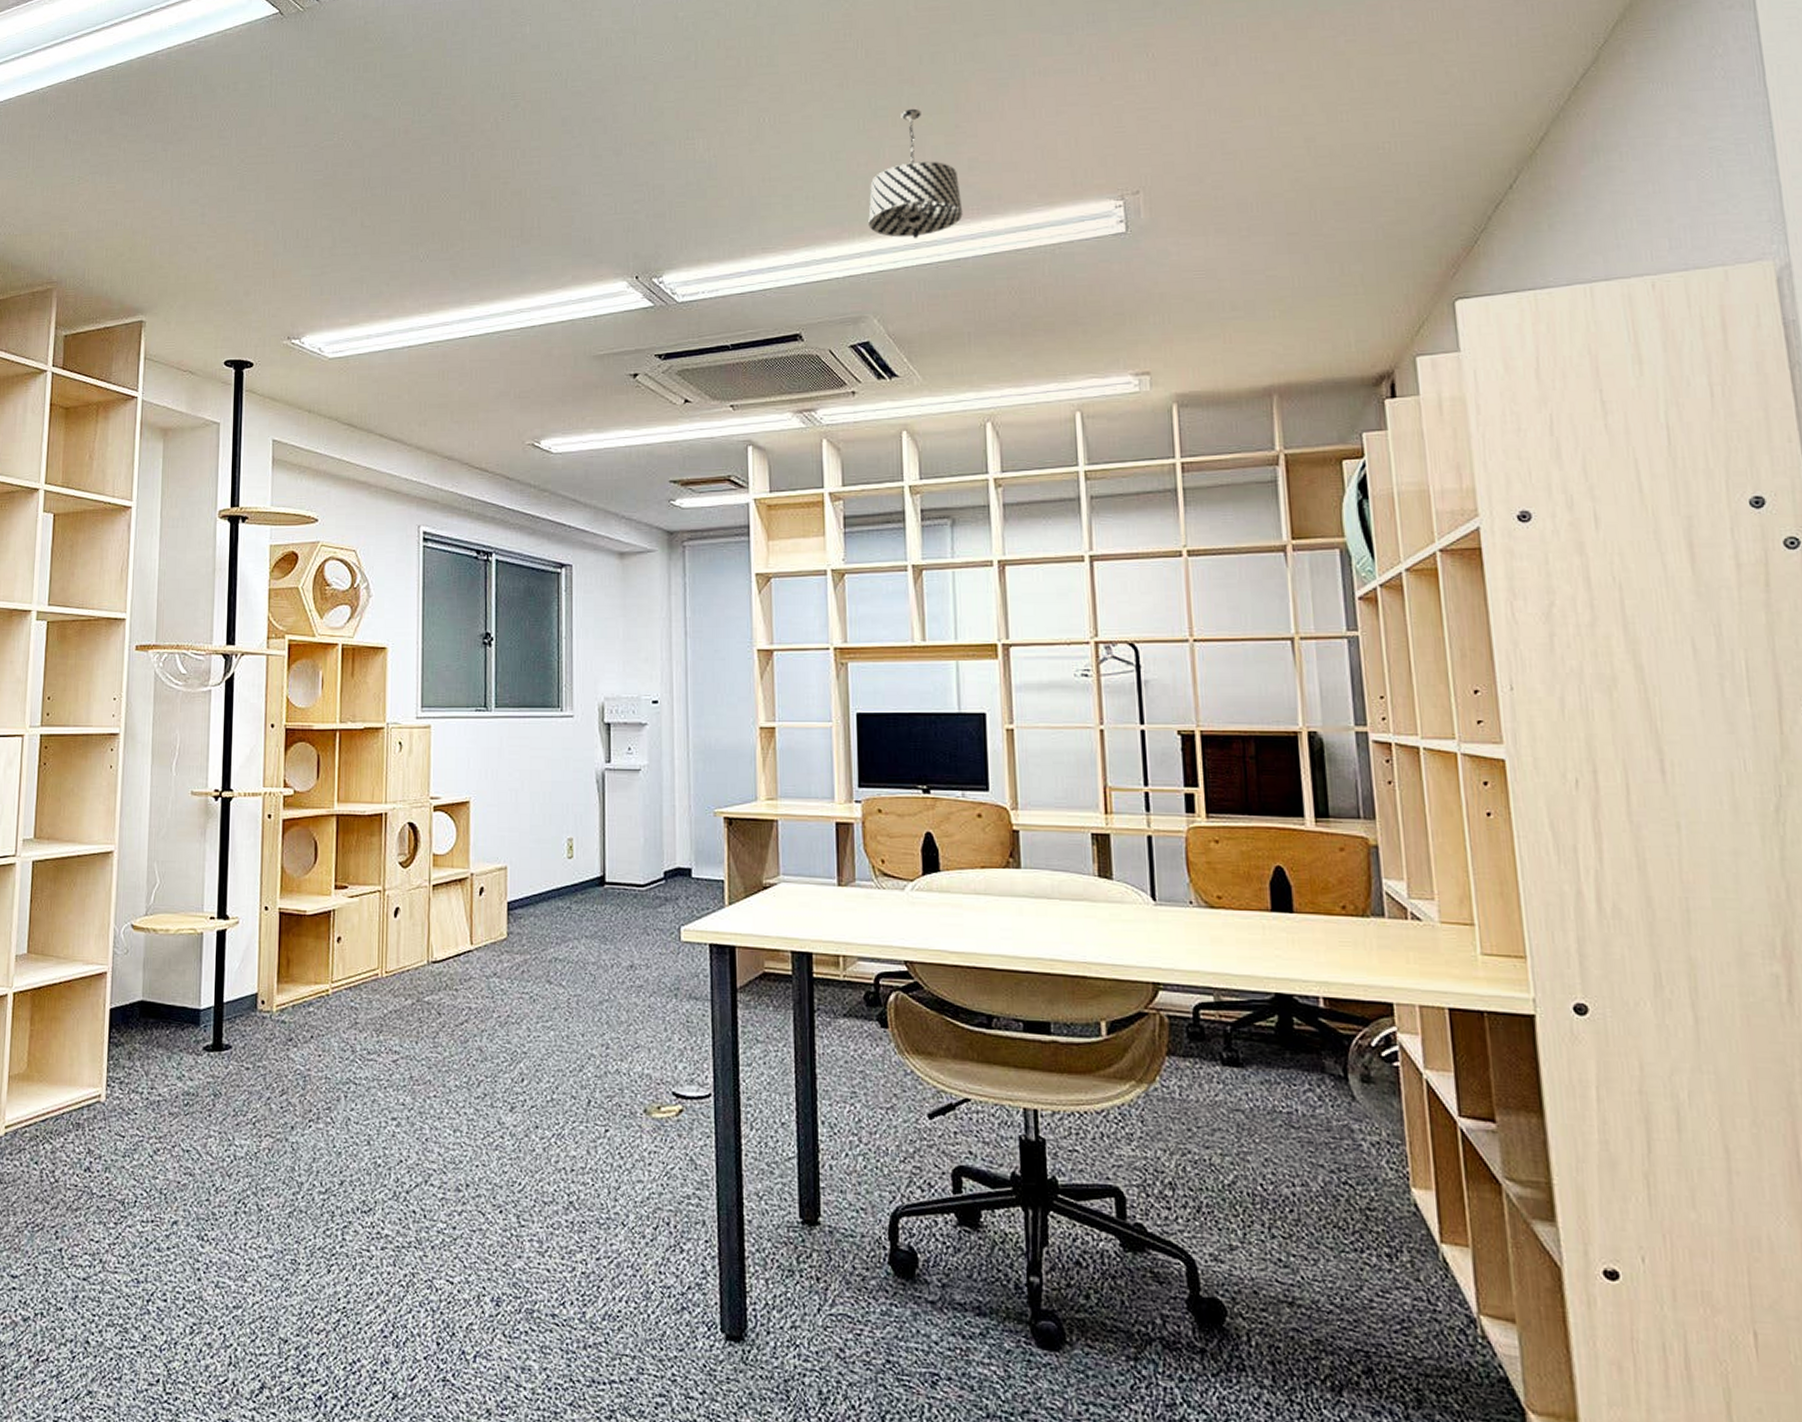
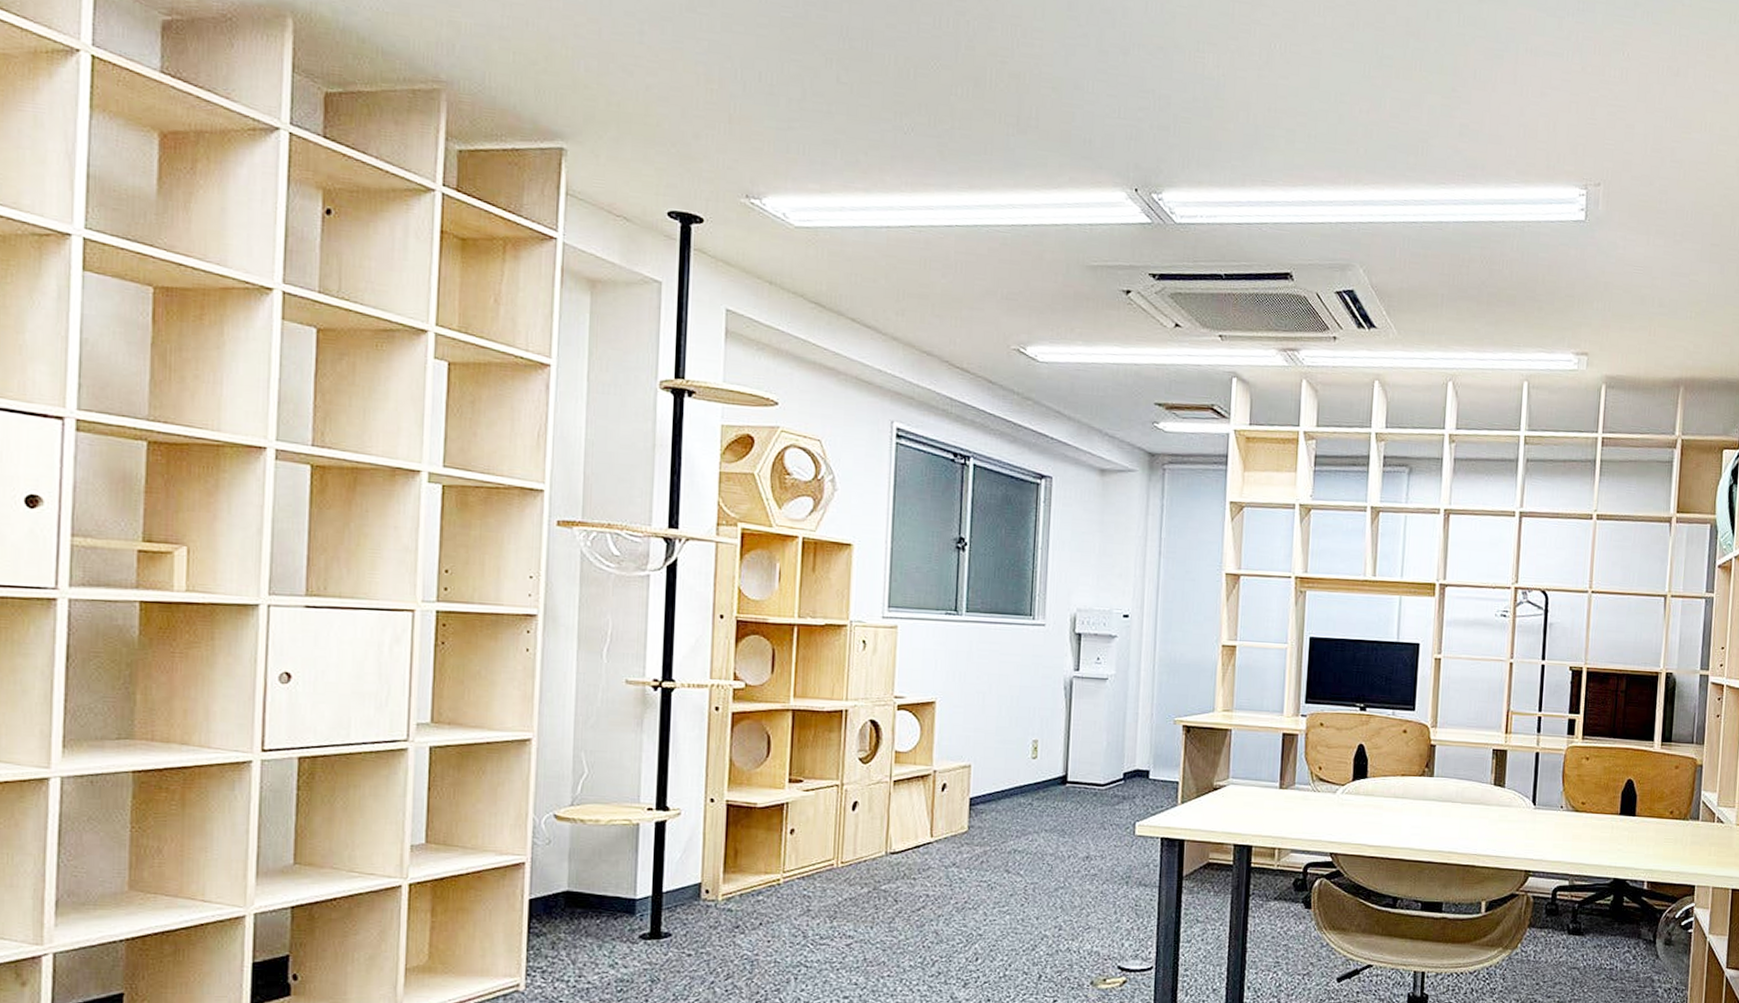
pendant light: present [868,108,963,239] -> none [1364,63,1450,196]

